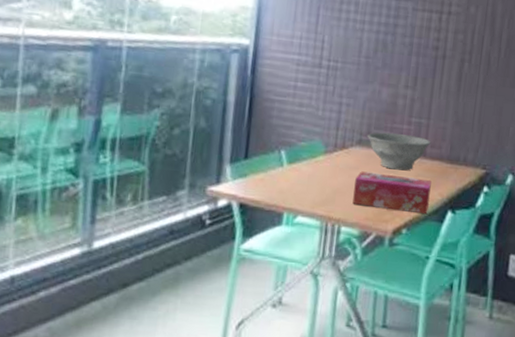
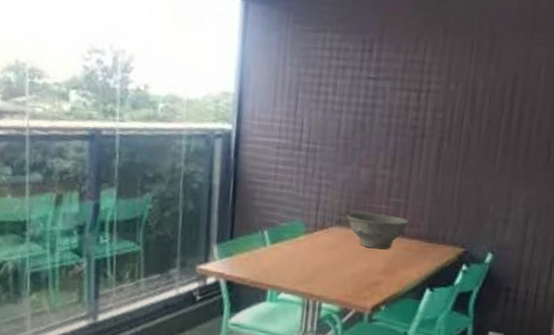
tissue box: present [352,171,432,213] -> none [333,250,410,291]

